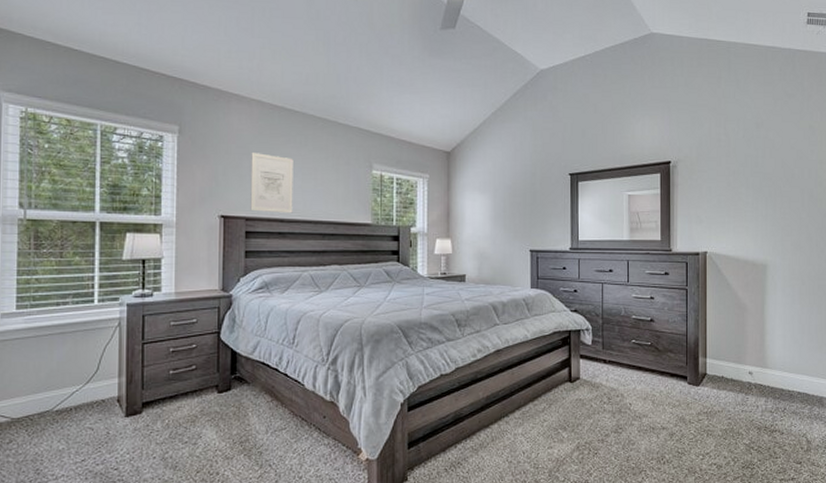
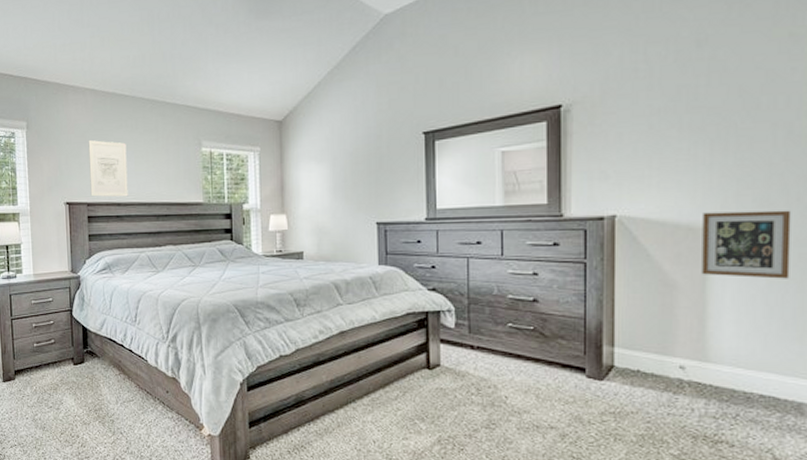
picture frame: none [762,252,813,304] -> present [701,210,792,279]

